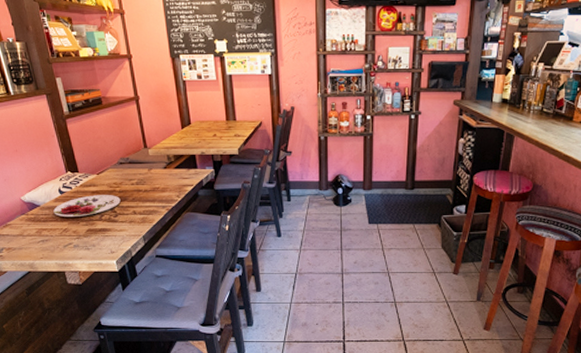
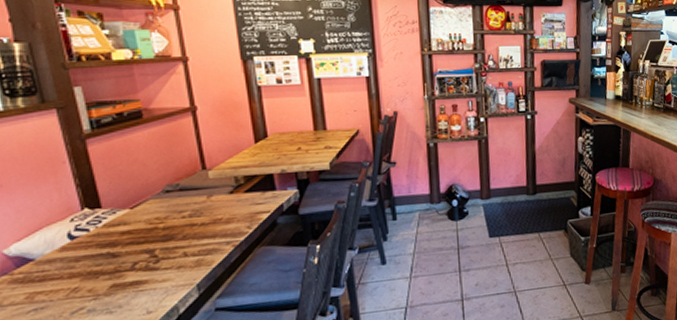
plate: present [53,195,121,217] -> none [57,234,165,272]

